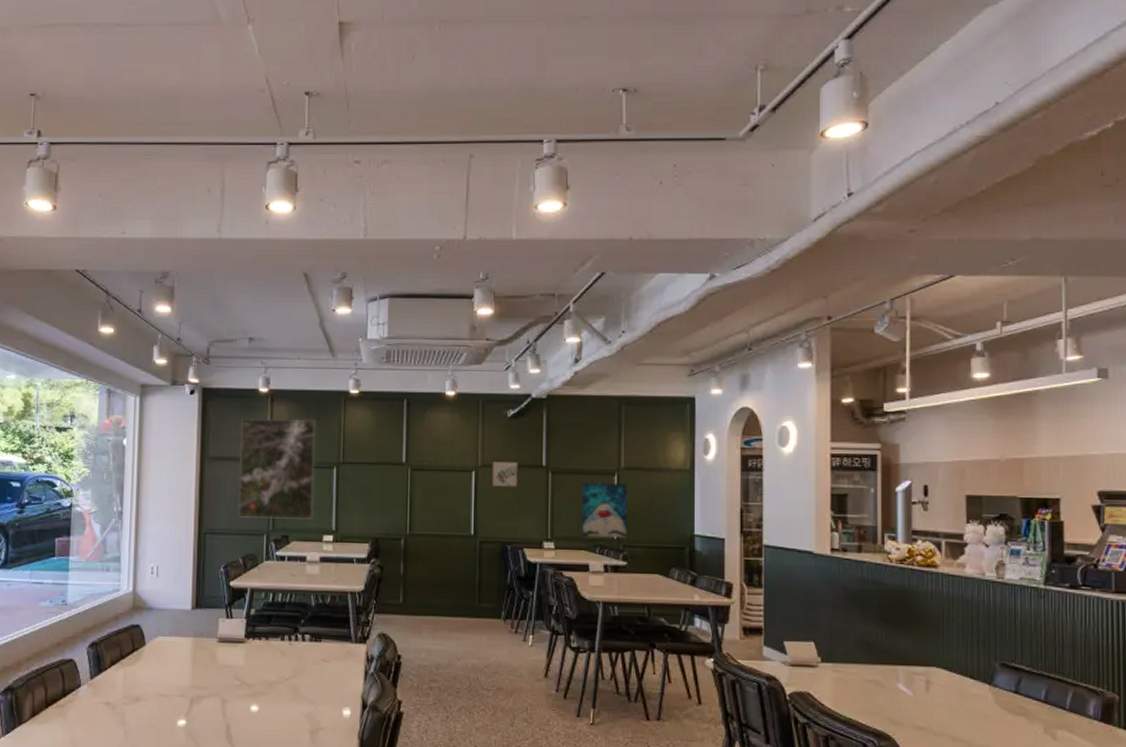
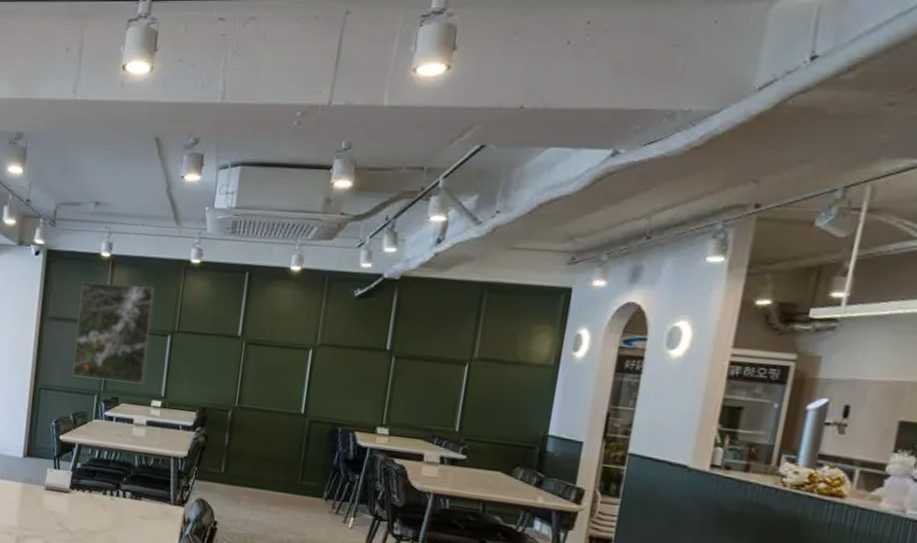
wall art: present [491,460,518,487] -> none [328,340,360,370]
wall art: present [582,482,628,538] -> none [420,370,479,431]

